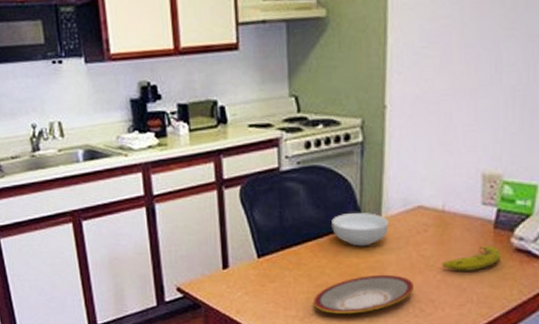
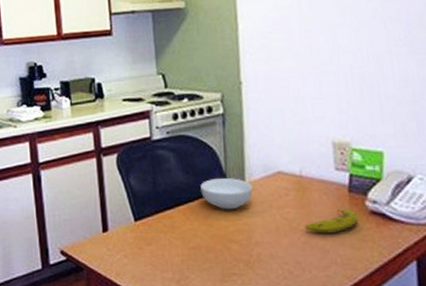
plate: present [314,275,415,314] -> none [188,237,282,276]

